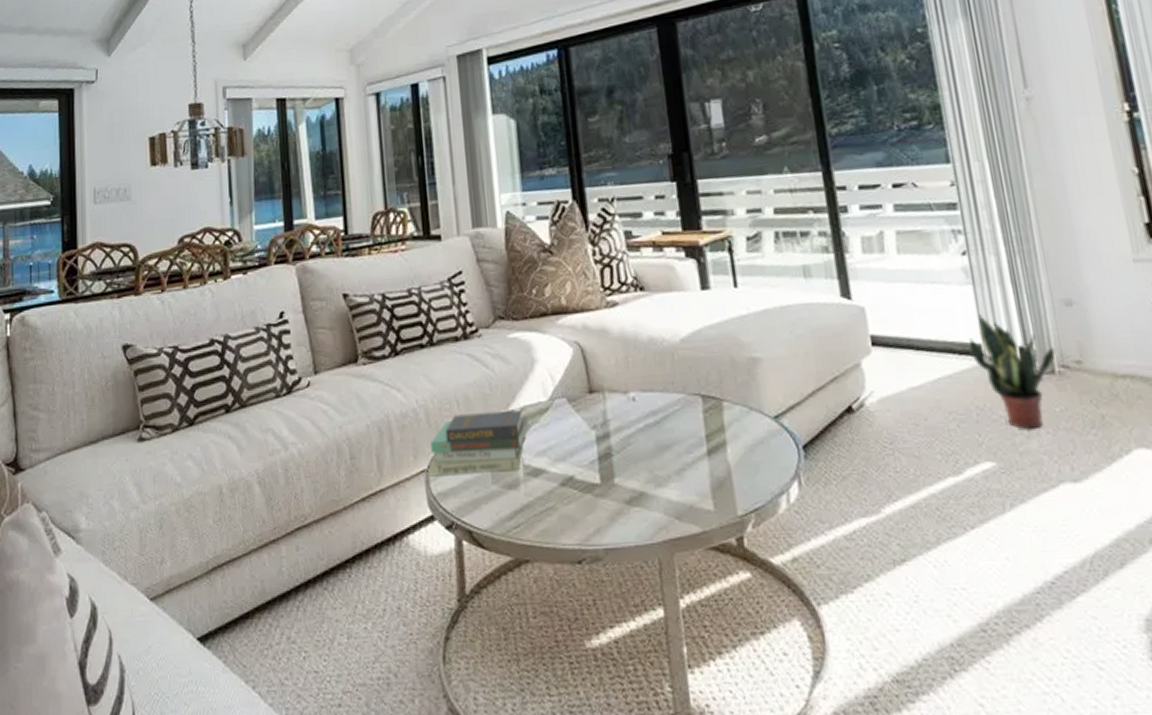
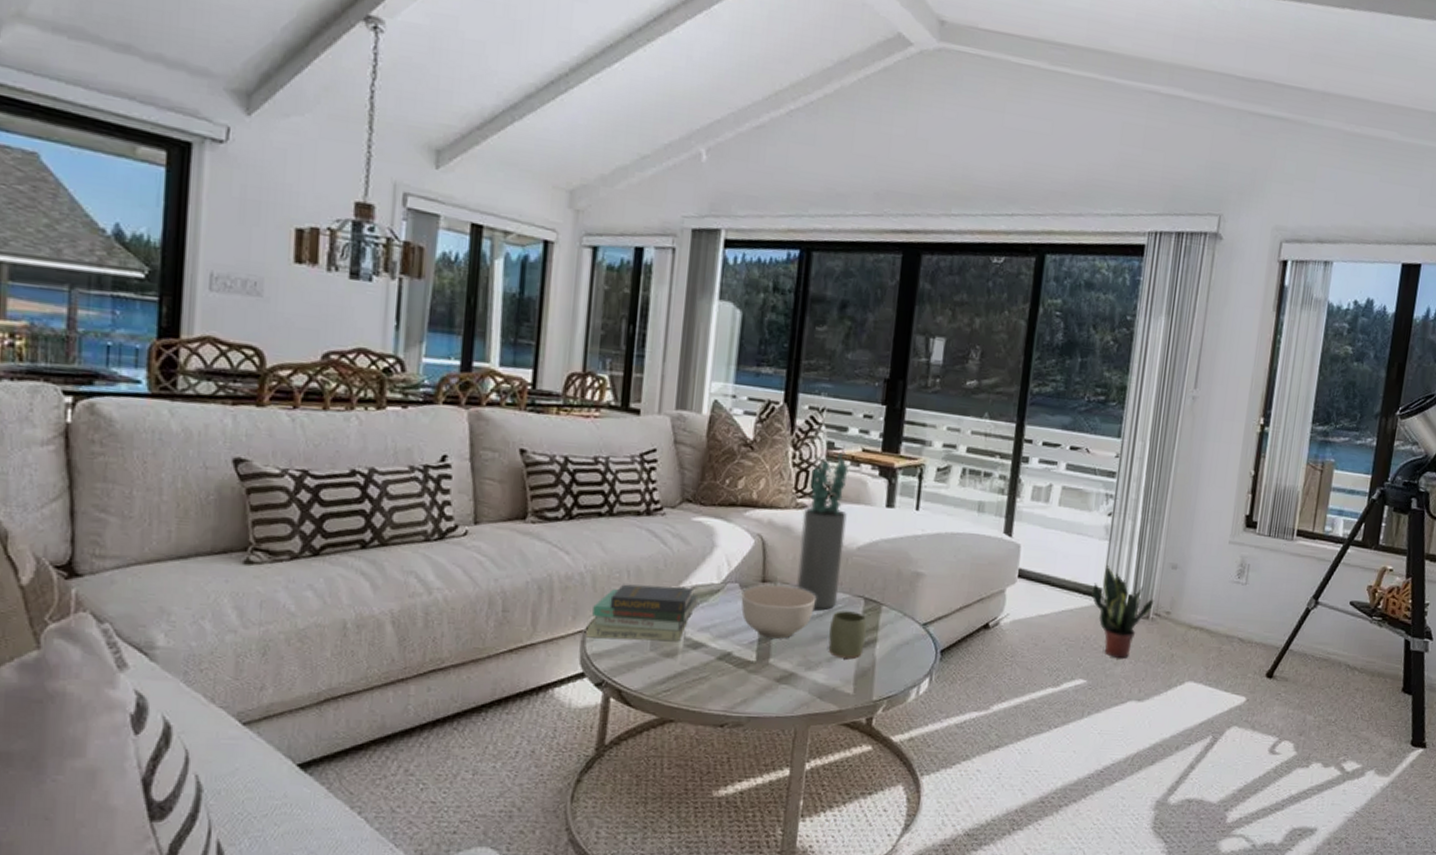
bowl: none [571,393,650,455] -> present [741,584,817,639]
vase: none [615,232,673,417] -> present [796,445,849,611]
mug: none [670,413,714,468] -> present [828,611,867,658]

